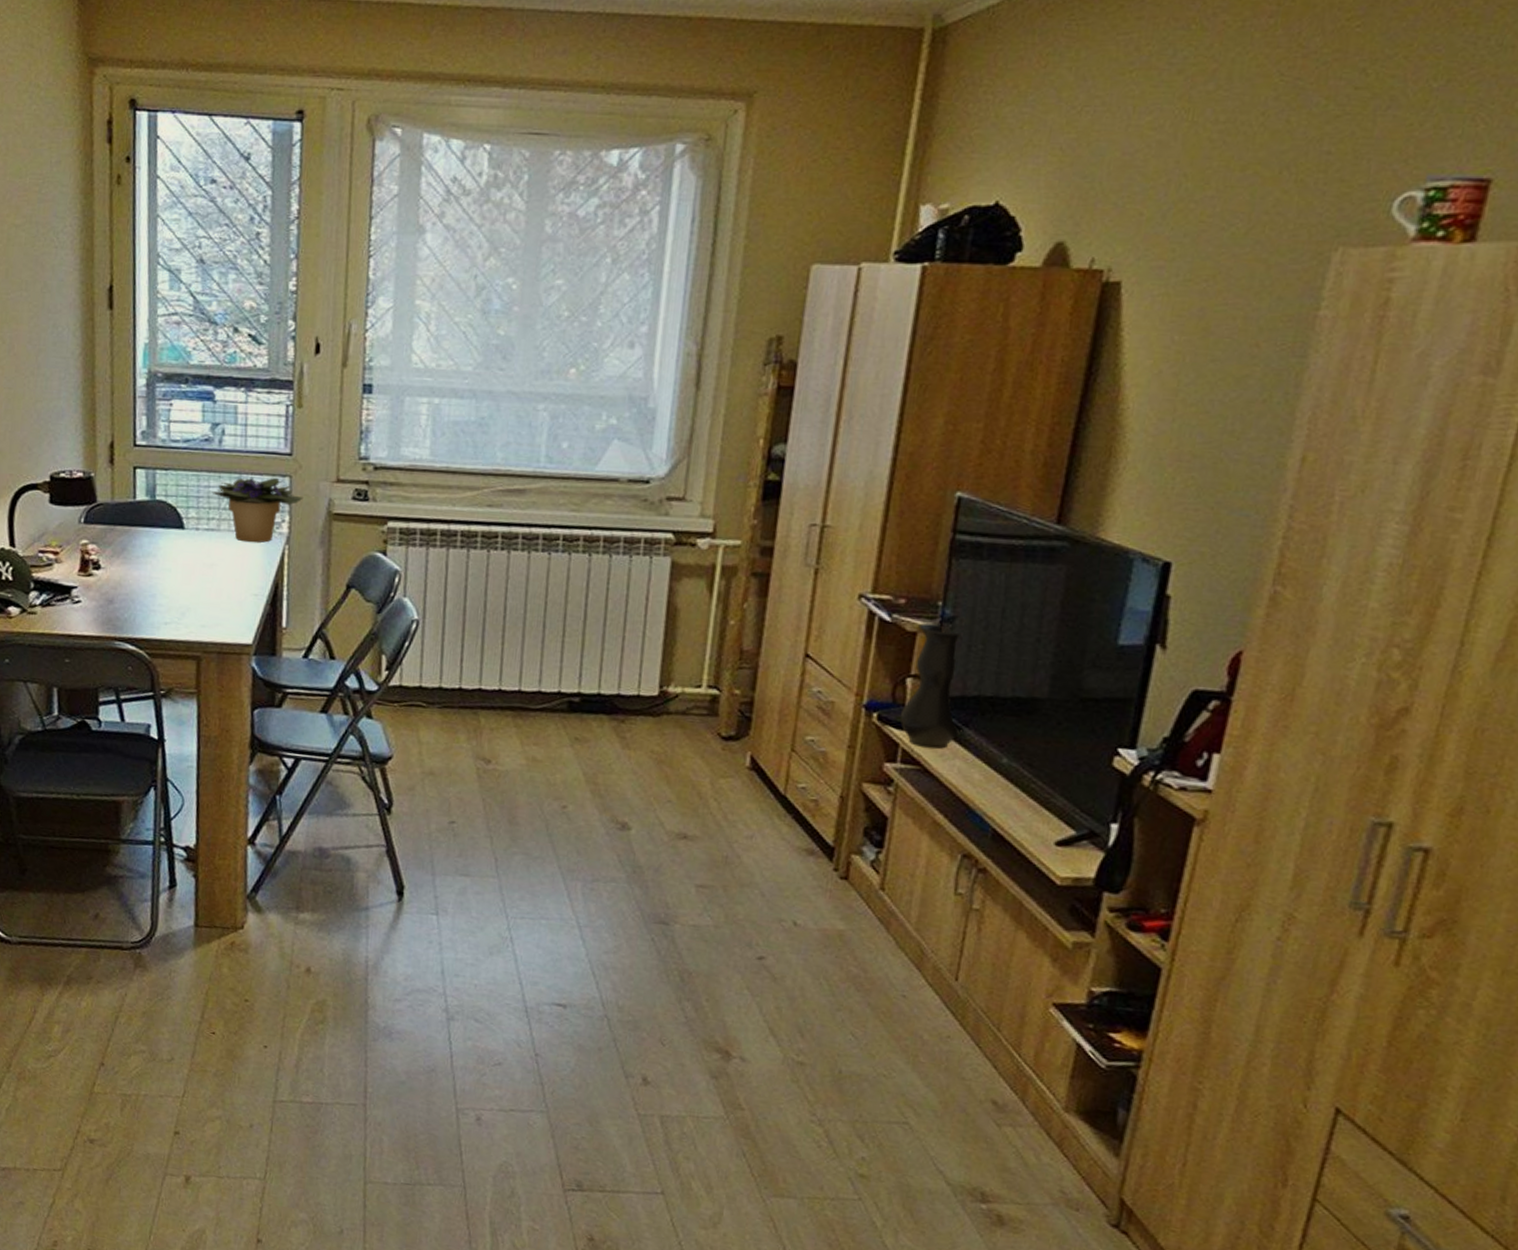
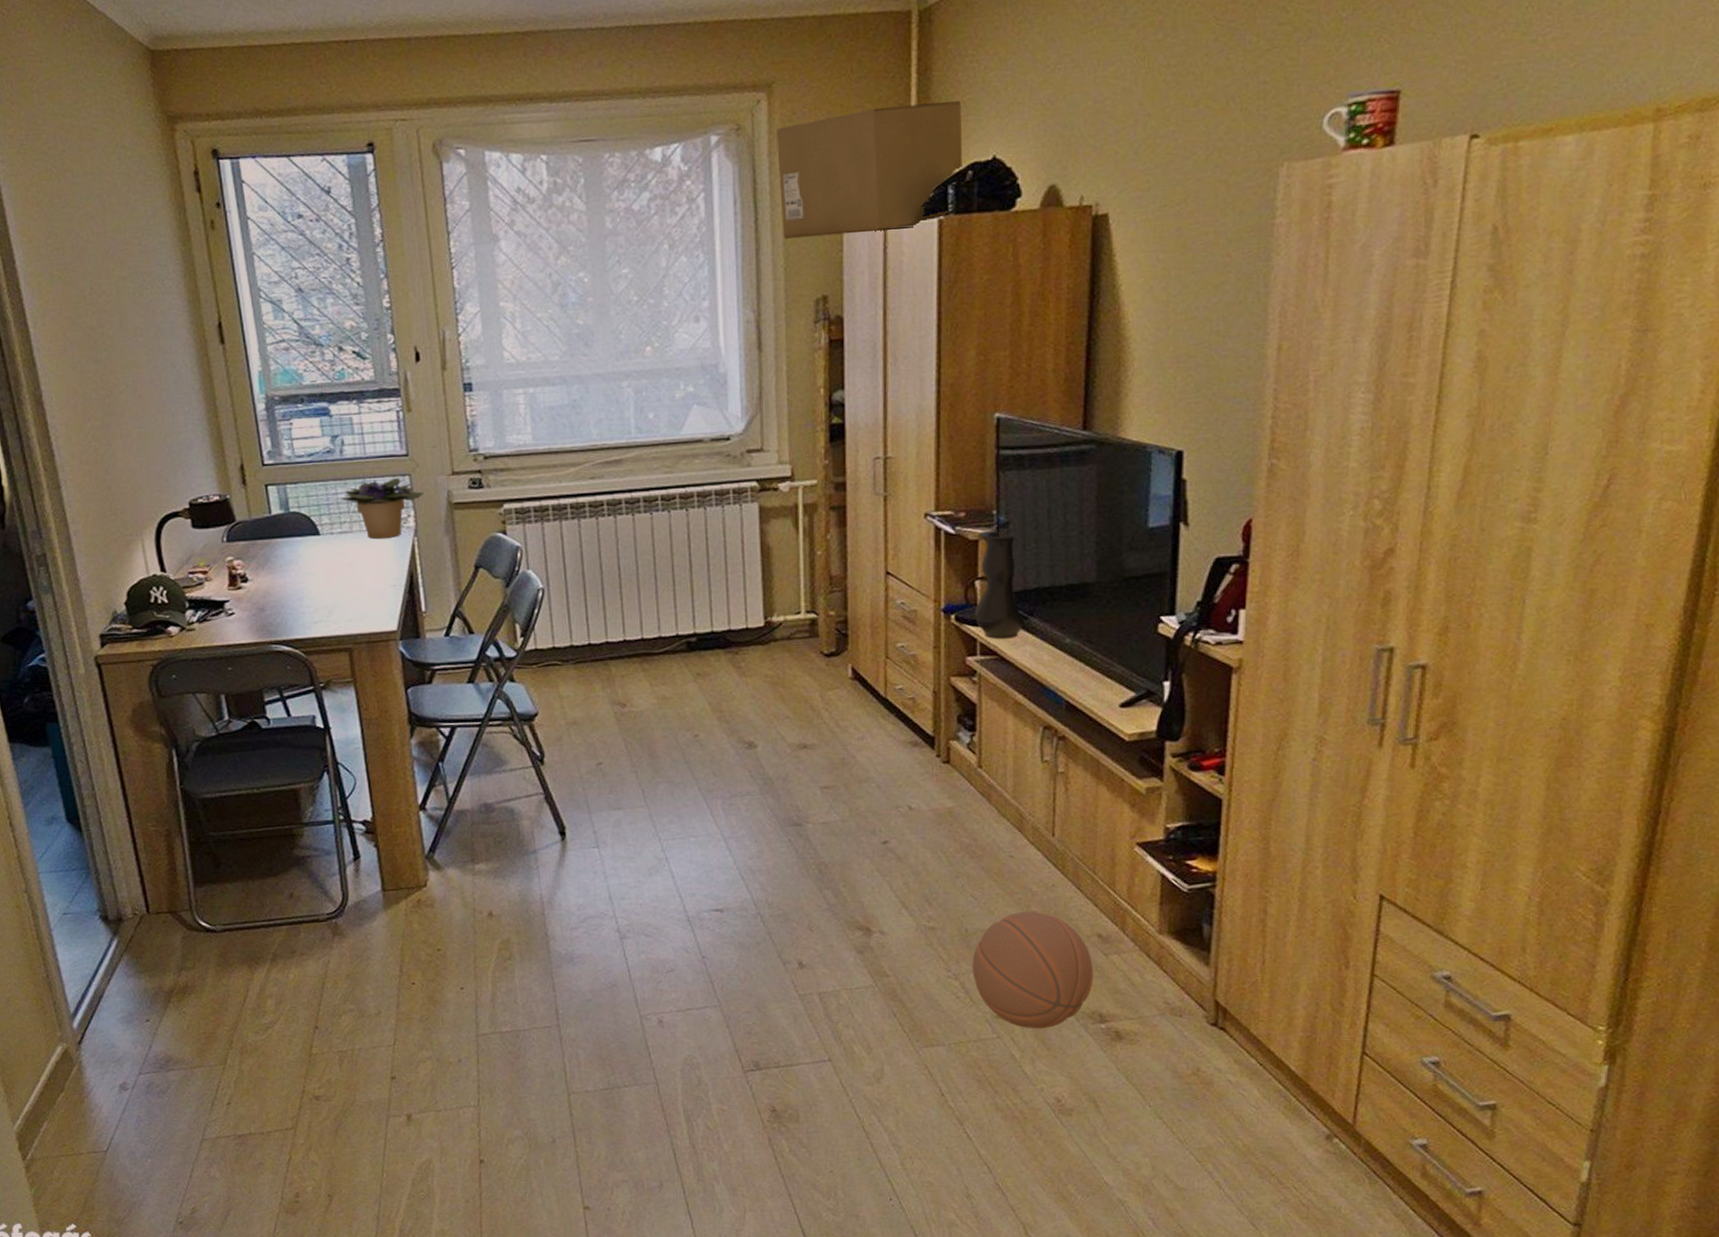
box: none [742,133,967,272] -> present [776,101,962,239]
basketball: none [840,1060,982,1198] -> present [972,911,1094,1029]

